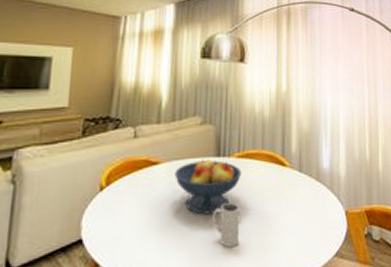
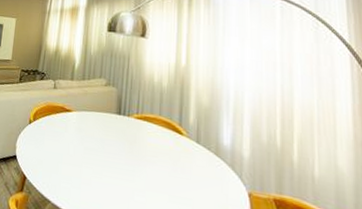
fruit bowl: present [175,158,242,215] -> none [83,113,140,162]
mug: present [213,201,240,248] -> none [112,154,137,195]

